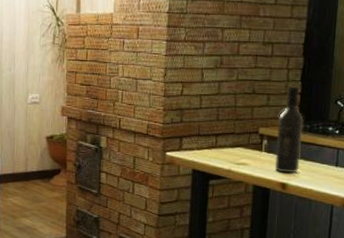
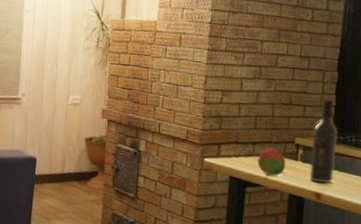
fruit: none [220,139,250,168] -> present [257,148,286,176]

